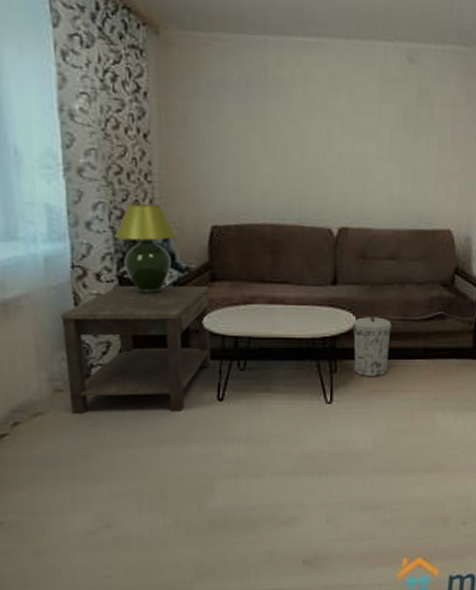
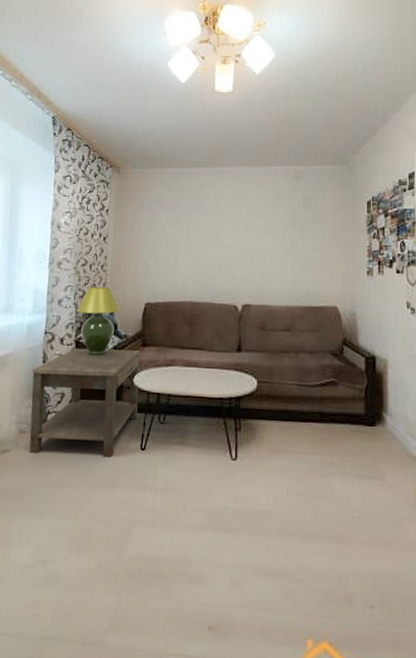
trash can: present [352,317,392,378] -> none [254,381,289,438]

